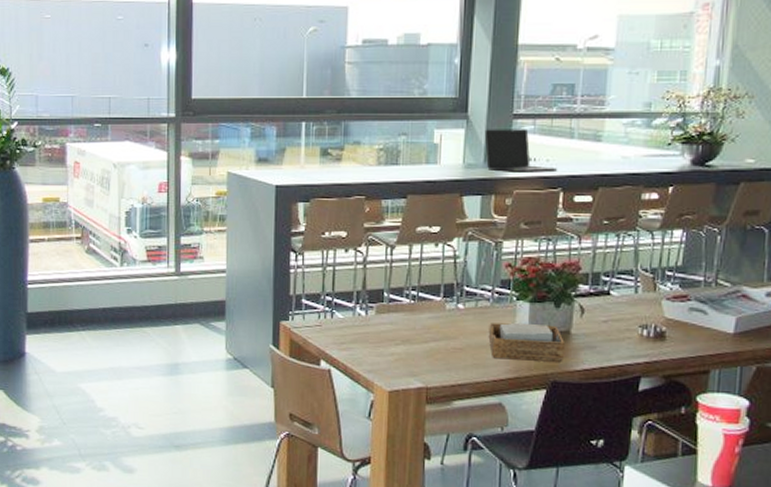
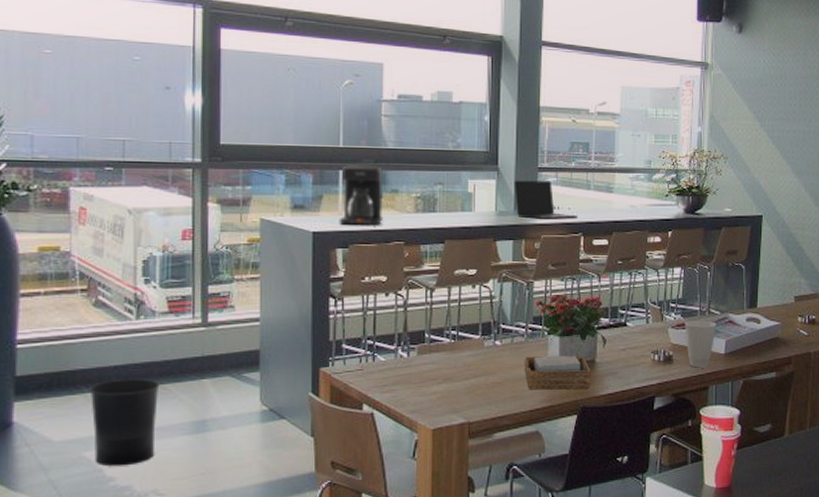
waste bin: none [83,321,140,398] -> present [89,379,160,465]
coffee maker: none [301,117,345,179] -> present [339,165,384,225]
cup: none [683,292,726,348] -> present [685,320,717,368]

